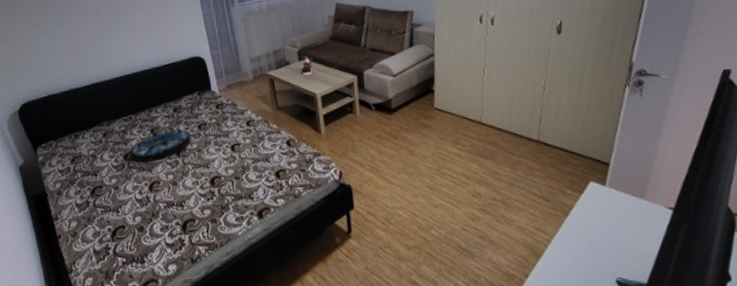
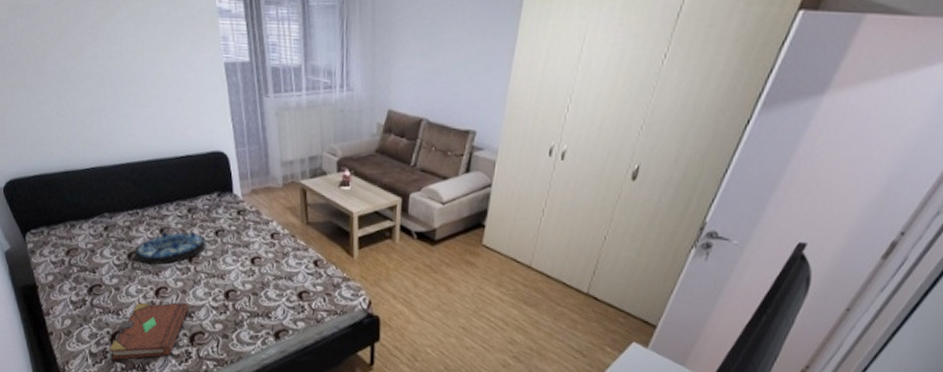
book: none [111,194,179,255] -> present [109,303,188,360]

